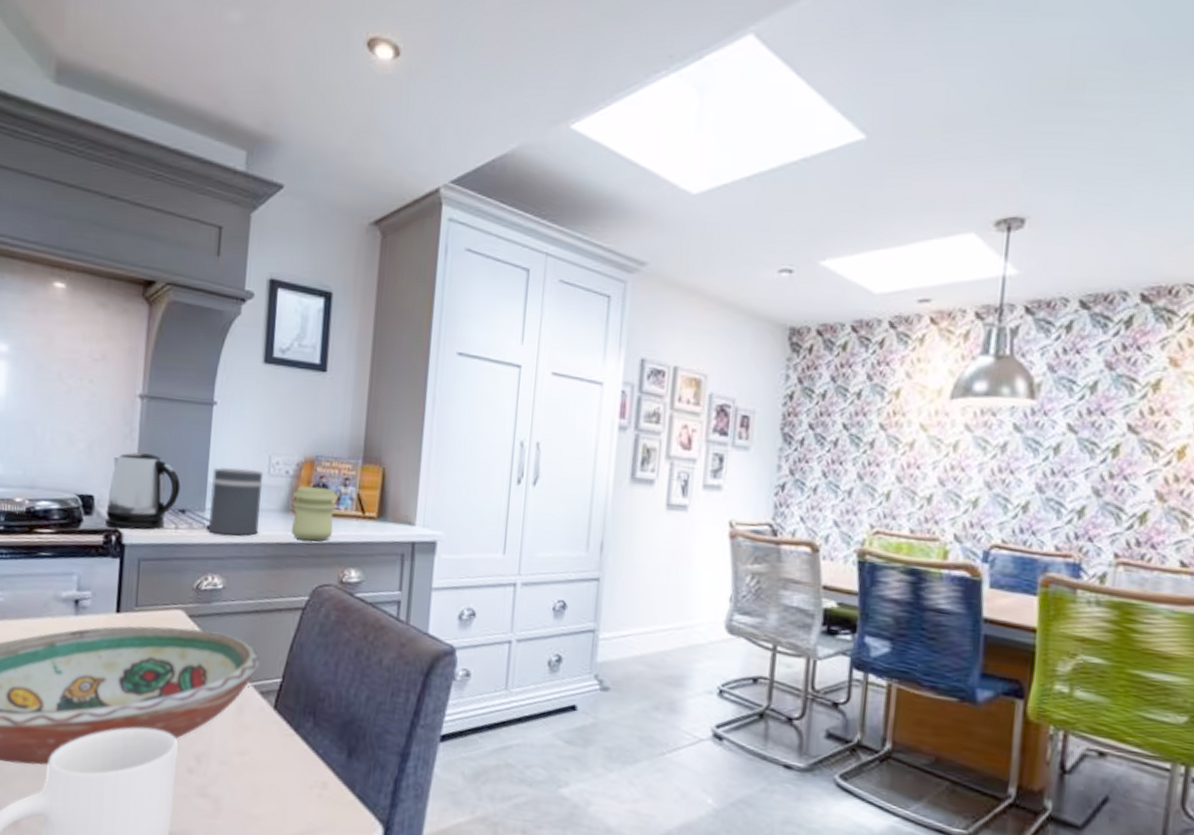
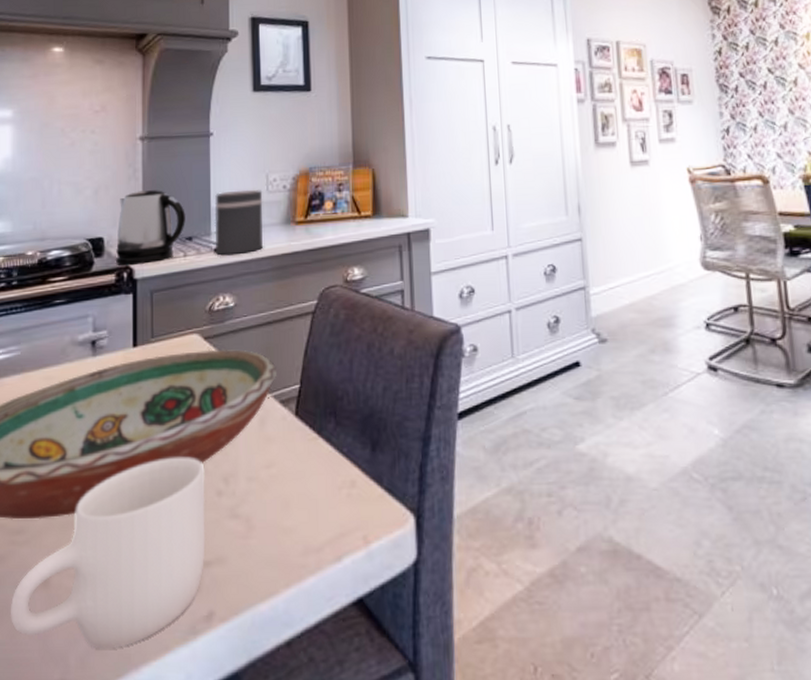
jar: present [291,486,339,542] -> none [291,195,335,248]

